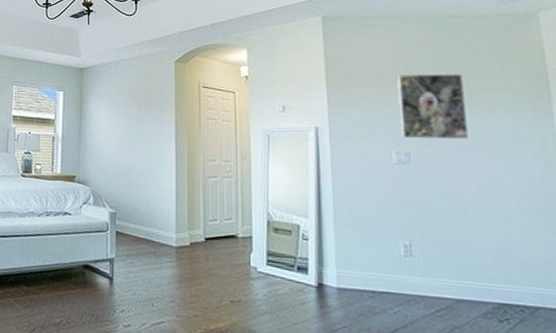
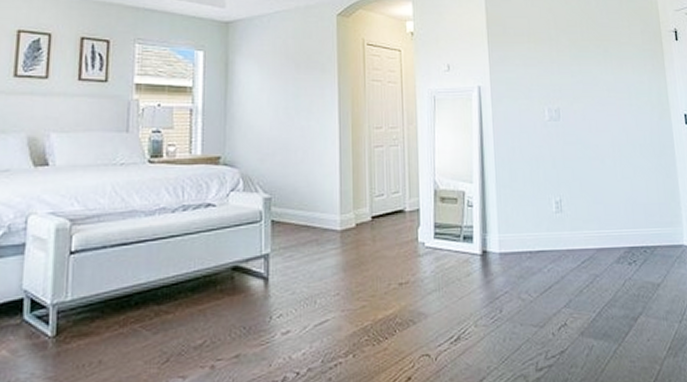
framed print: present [396,73,468,139] -> none [547,30,605,95]

